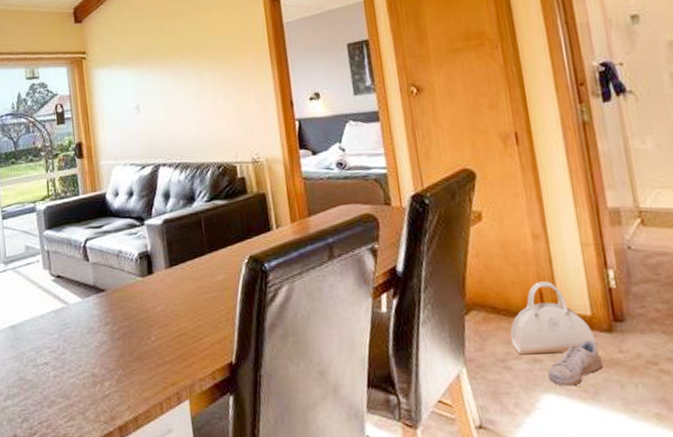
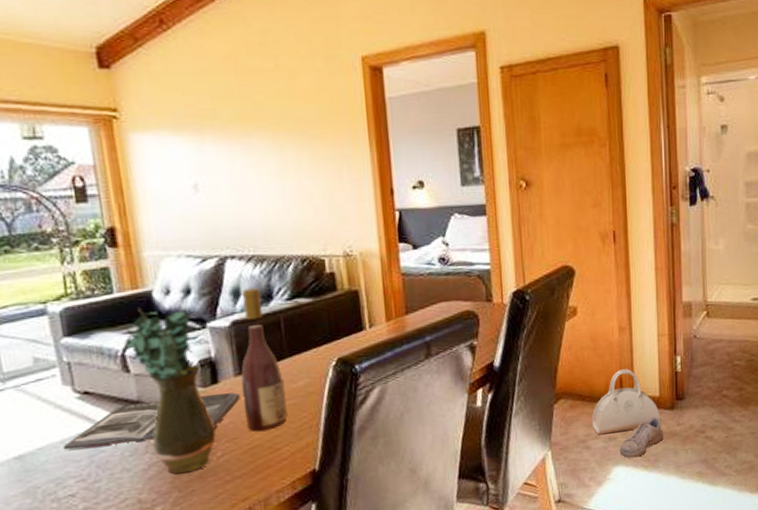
magazine: none [41,283,170,324] -> present [62,393,241,450]
vase: none [85,206,151,354] -> present [123,306,216,475]
wine bottle: none [170,191,208,321] -> present [240,287,288,433]

